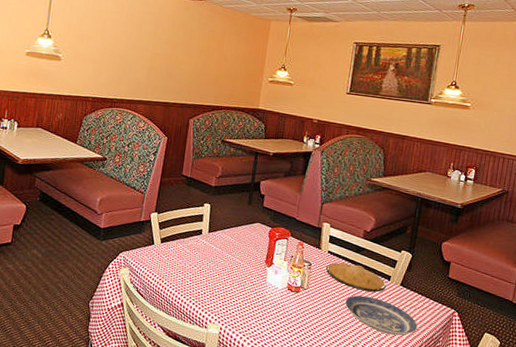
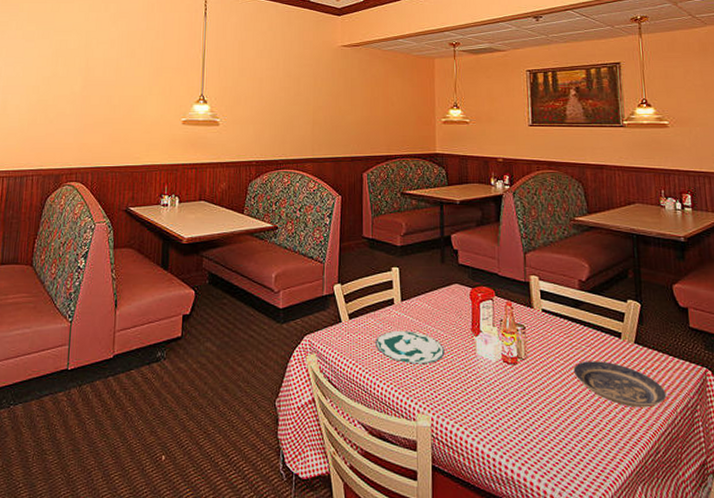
plate: none [181,255,240,285] -> present [376,330,445,364]
plate: present [326,262,386,292] -> none [544,321,618,354]

